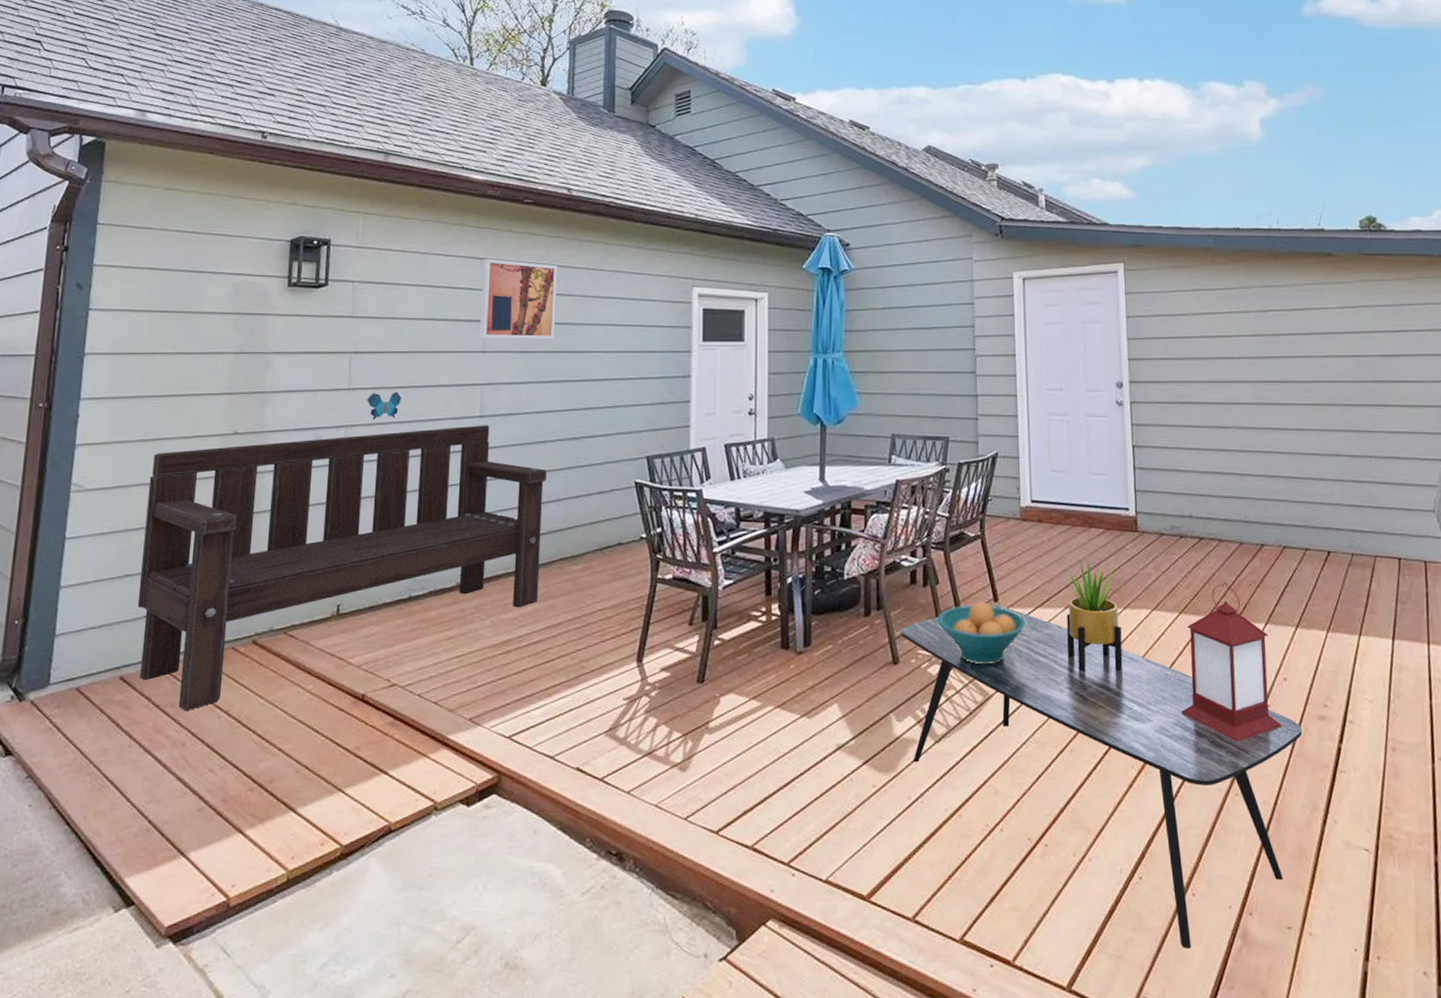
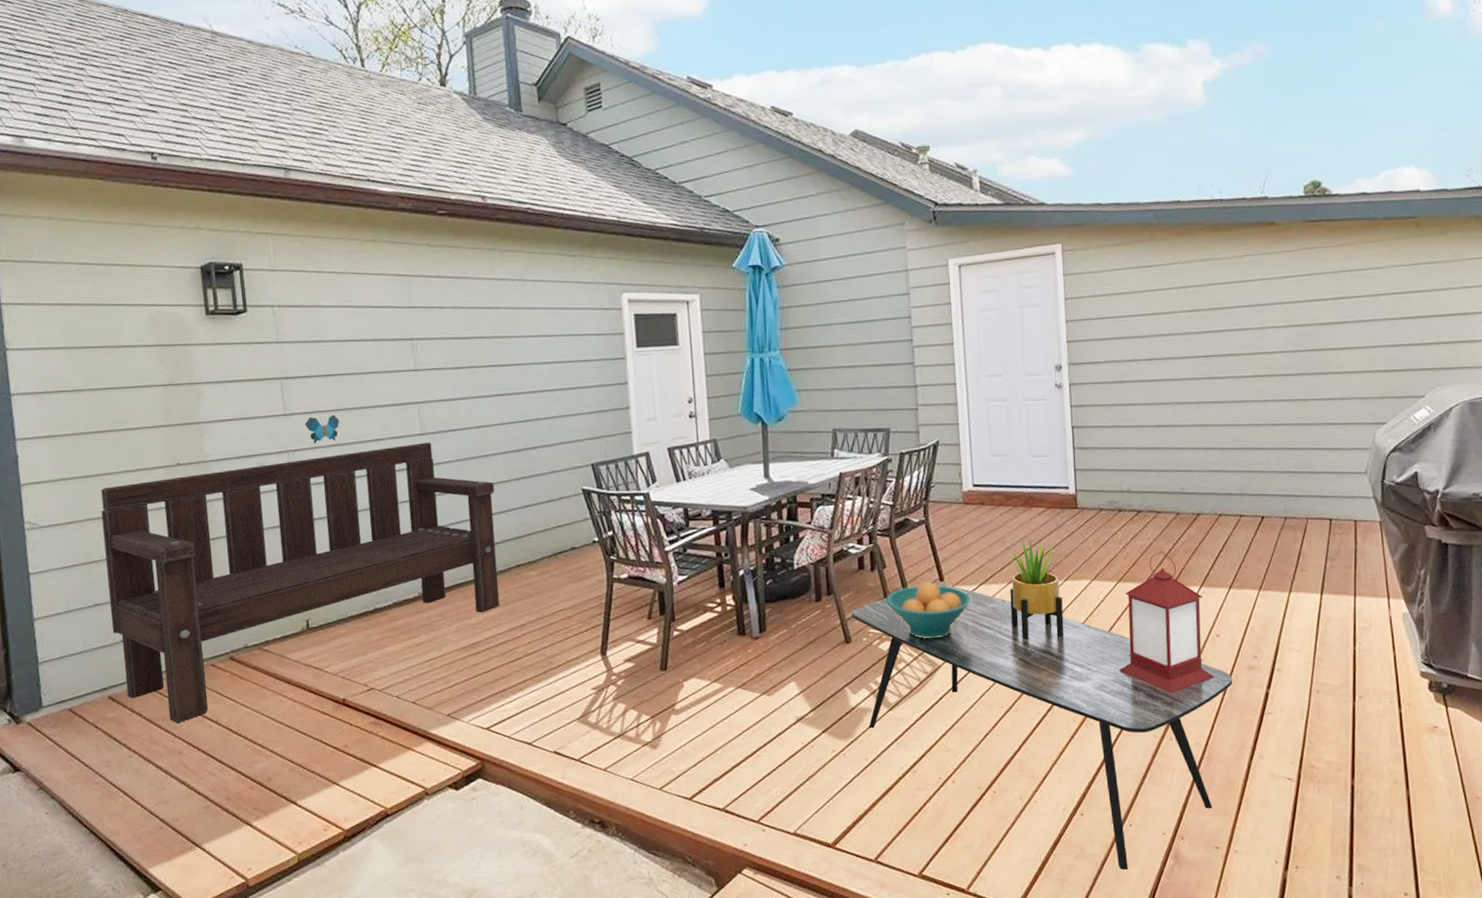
wall art: present [479,258,557,340] -> none [403,274,486,357]

